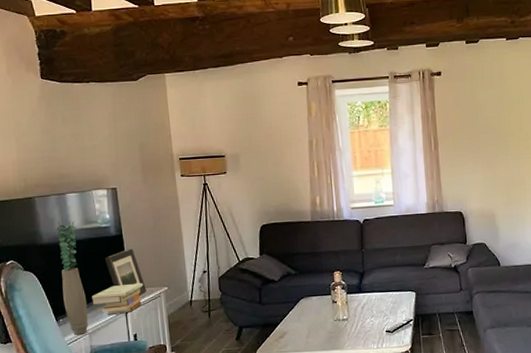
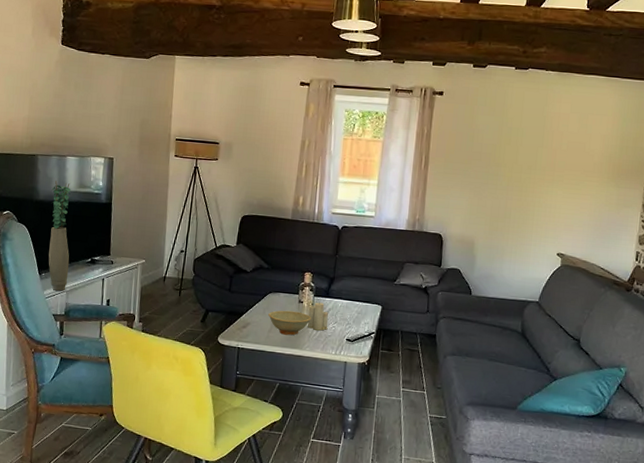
books: present [92,282,144,315] -> none [74,250,124,279]
picture frame: present [104,249,146,295] -> none [92,217,126,264]
dish: none [304,312,348,338] -> present [268,310,312,335]
candle: none [343,298,366,328] -> present [308,301,328,331]

